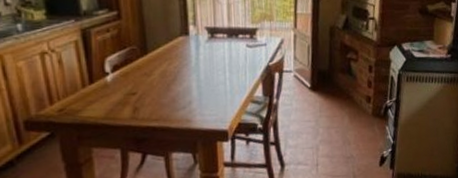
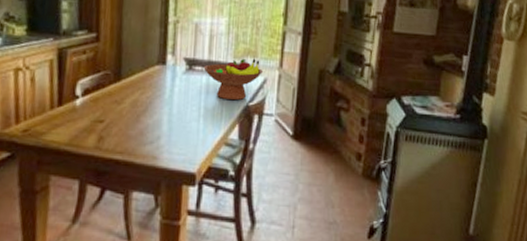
fruit bowl: none [224,22,280,62] -> present [203,58,264,101]

